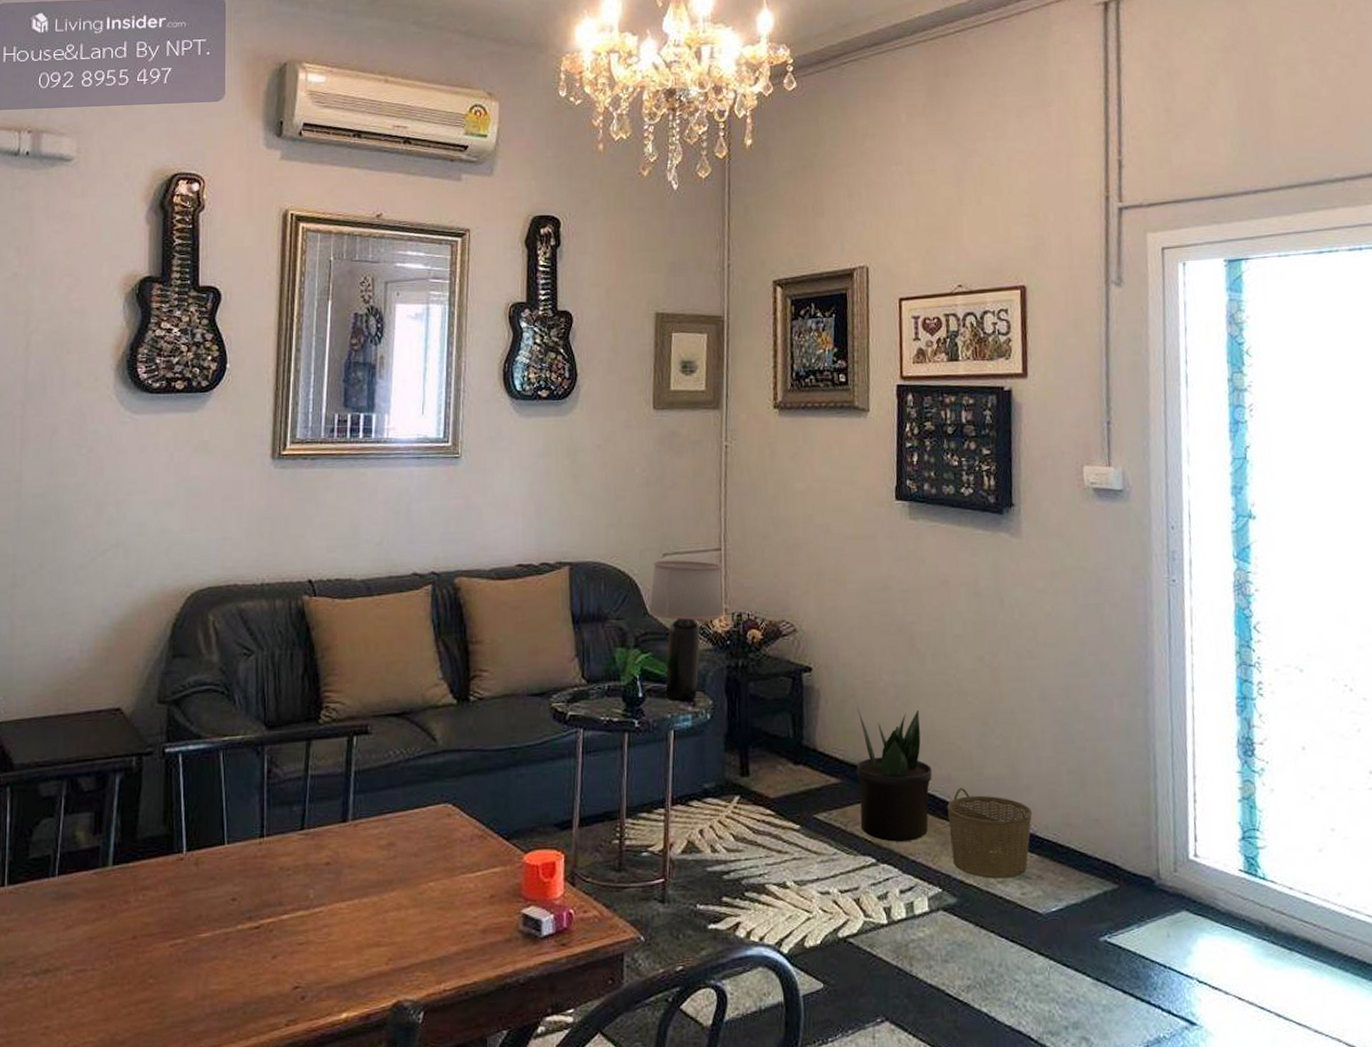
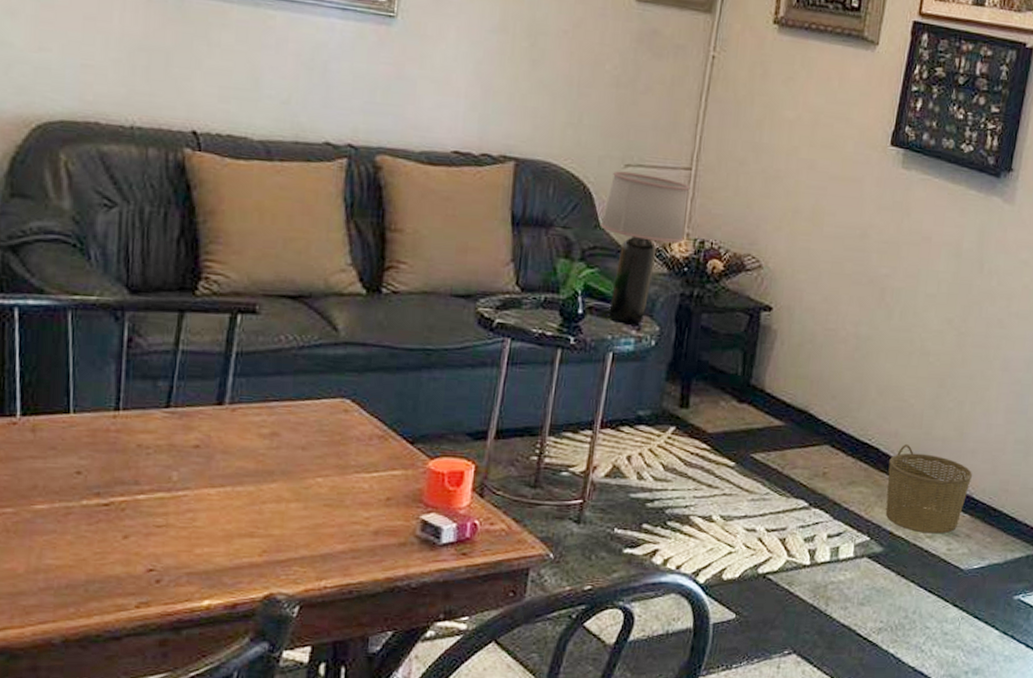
planter: present [856,707,932,842] -> none [798,353,880,490]

